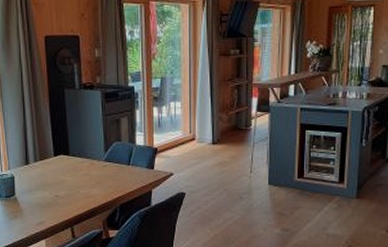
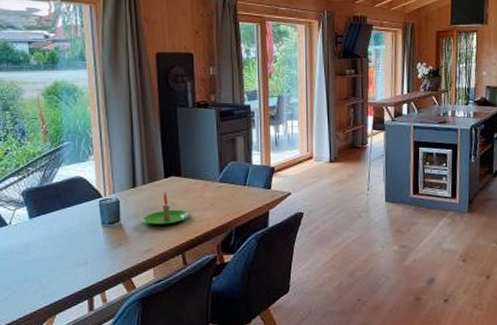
candle: none [35,169,78,200] -> present [142,191,190,225]

